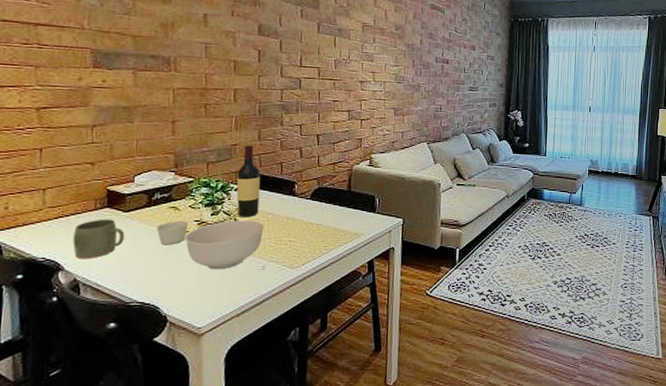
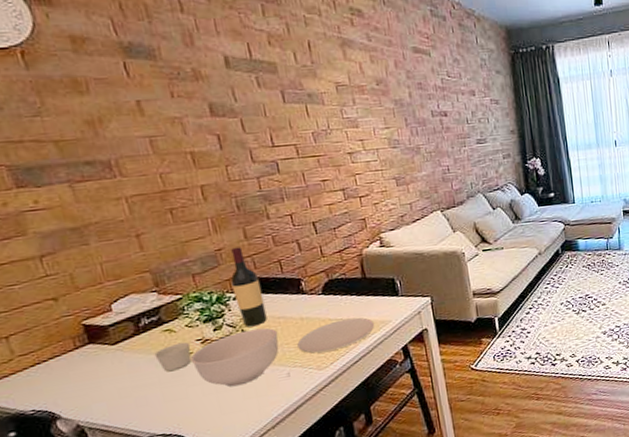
mug: present [72,219,125,258] -> none [58,355,122,403]
plate: none [278,225,349,252] -> present [297,317,375,354]

